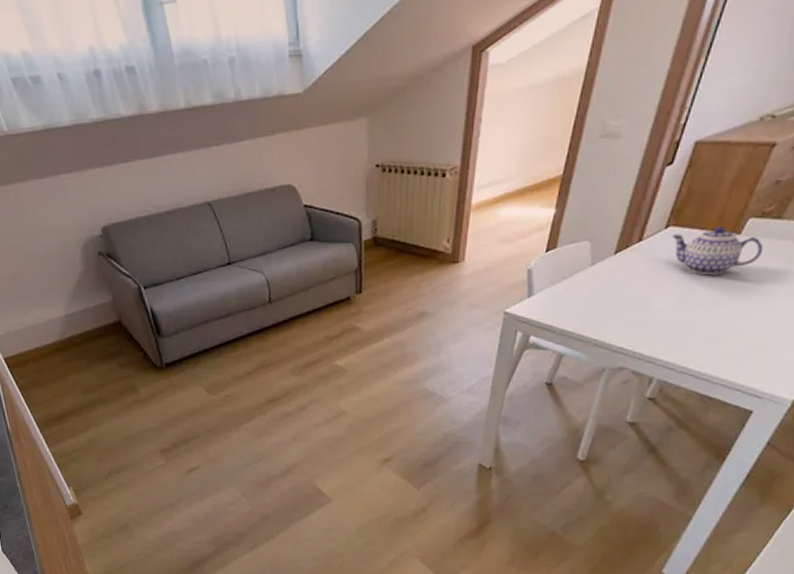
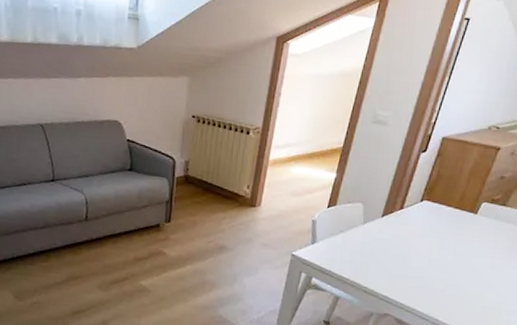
teapot: present [671,226,764,276] -> none [425,205,494,245]

